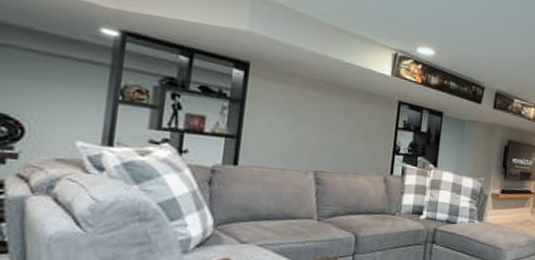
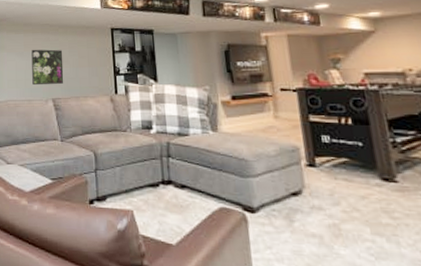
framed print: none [290,107,336,155] -> present [31,49,64,86]

